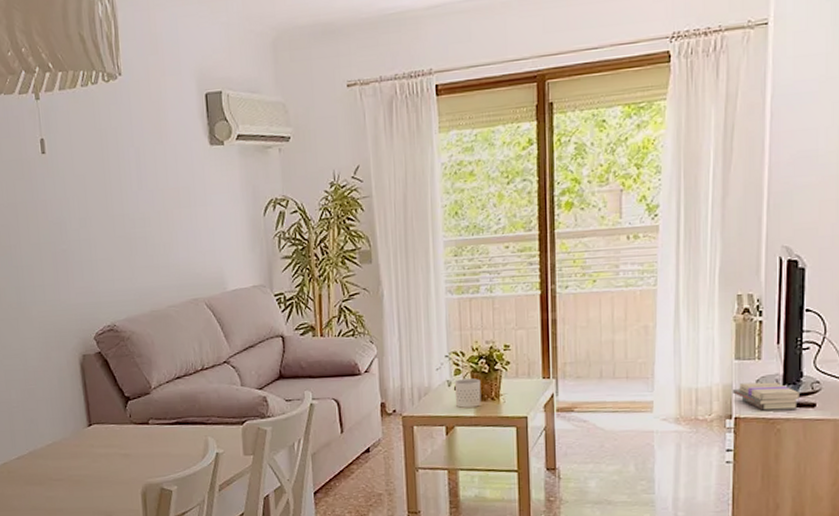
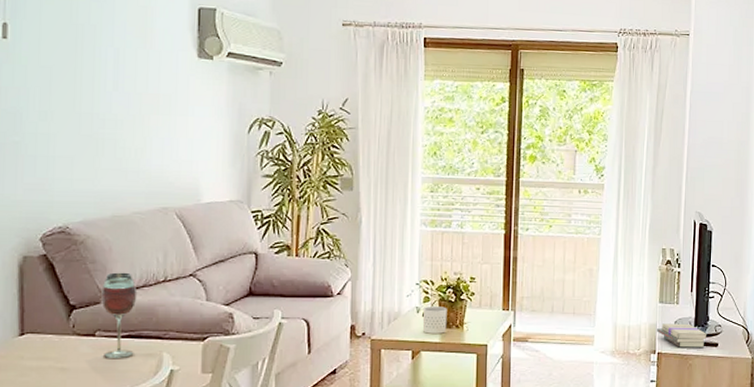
wineglass: none [149,363,183,444] -> present [101,272,138,358]

